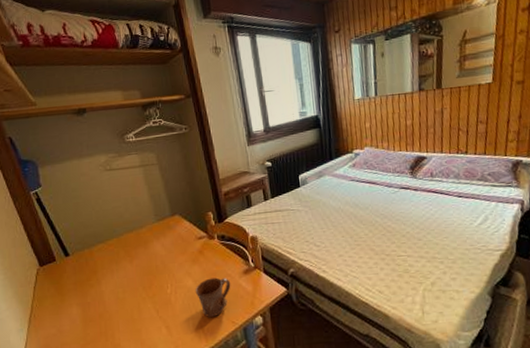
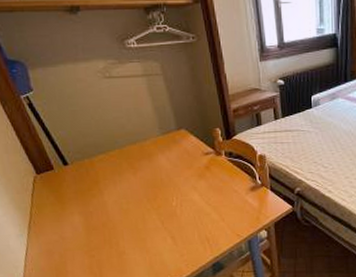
mug: present [195,277,231,318] -> none [201,193,237,231]

